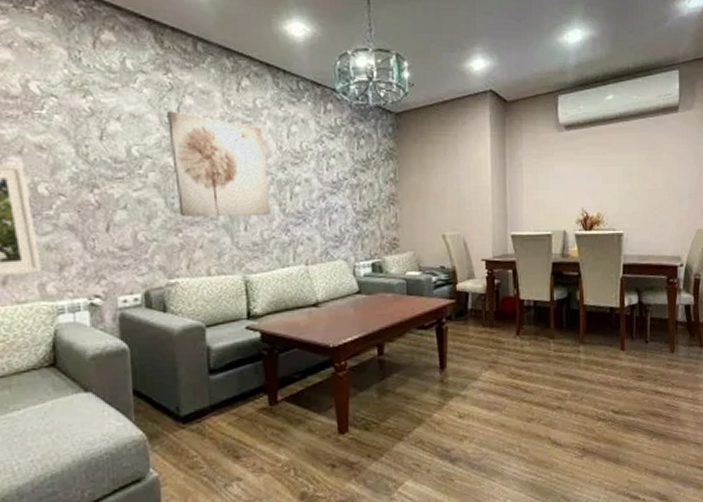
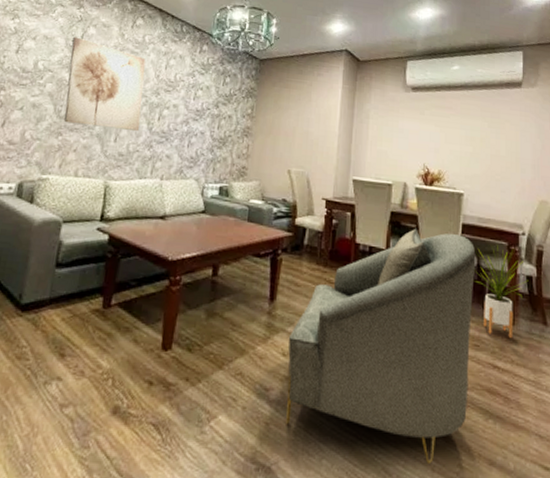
armchair: none [463,275,638,485] -> present [286,228,476,464]
house plant: none [636,279,687,365] -> present [475,244,529,339]

